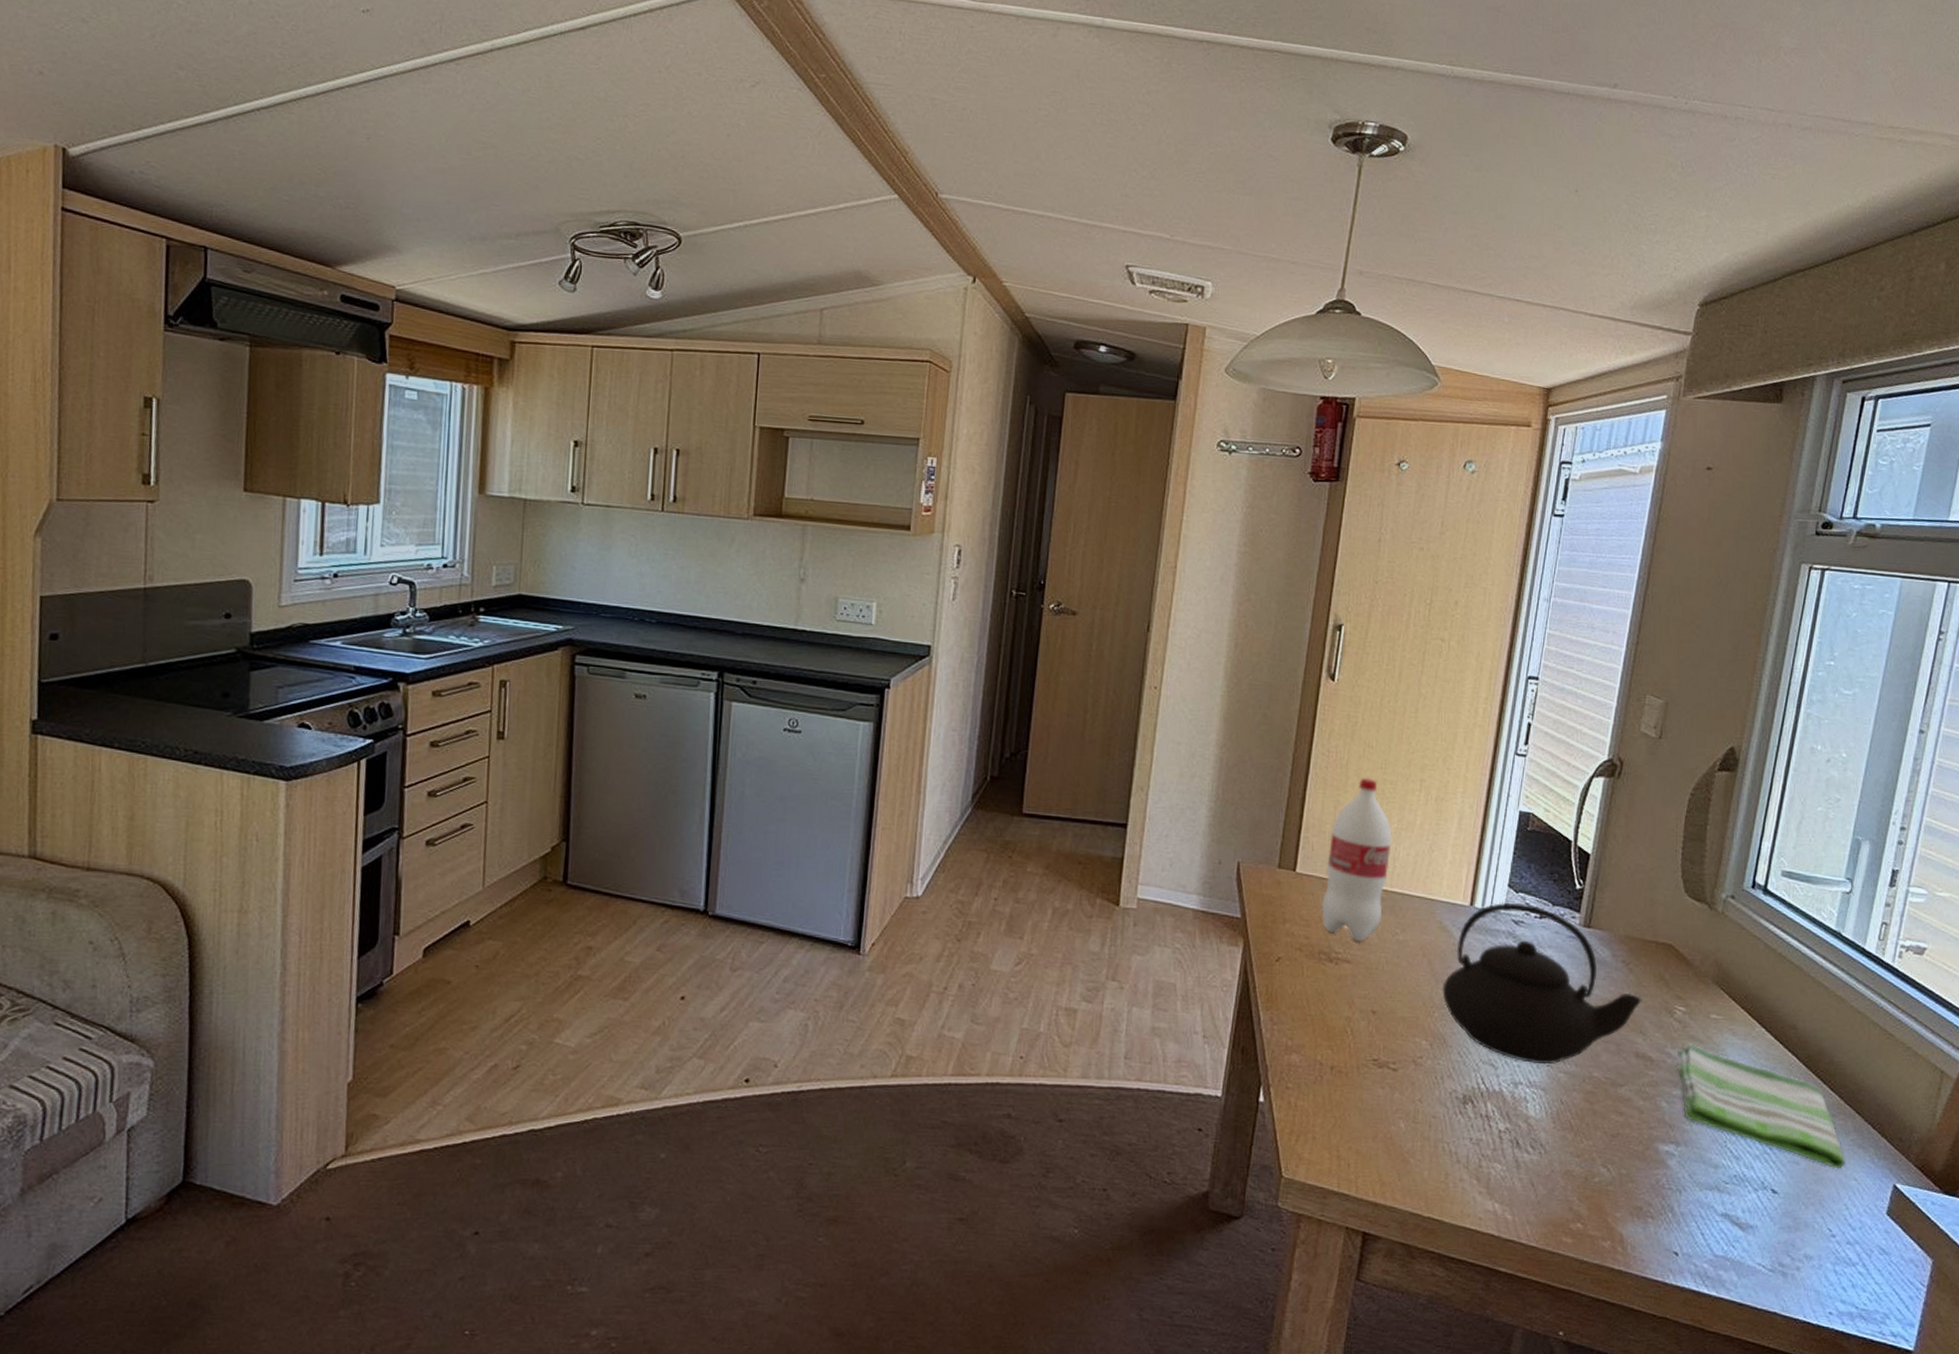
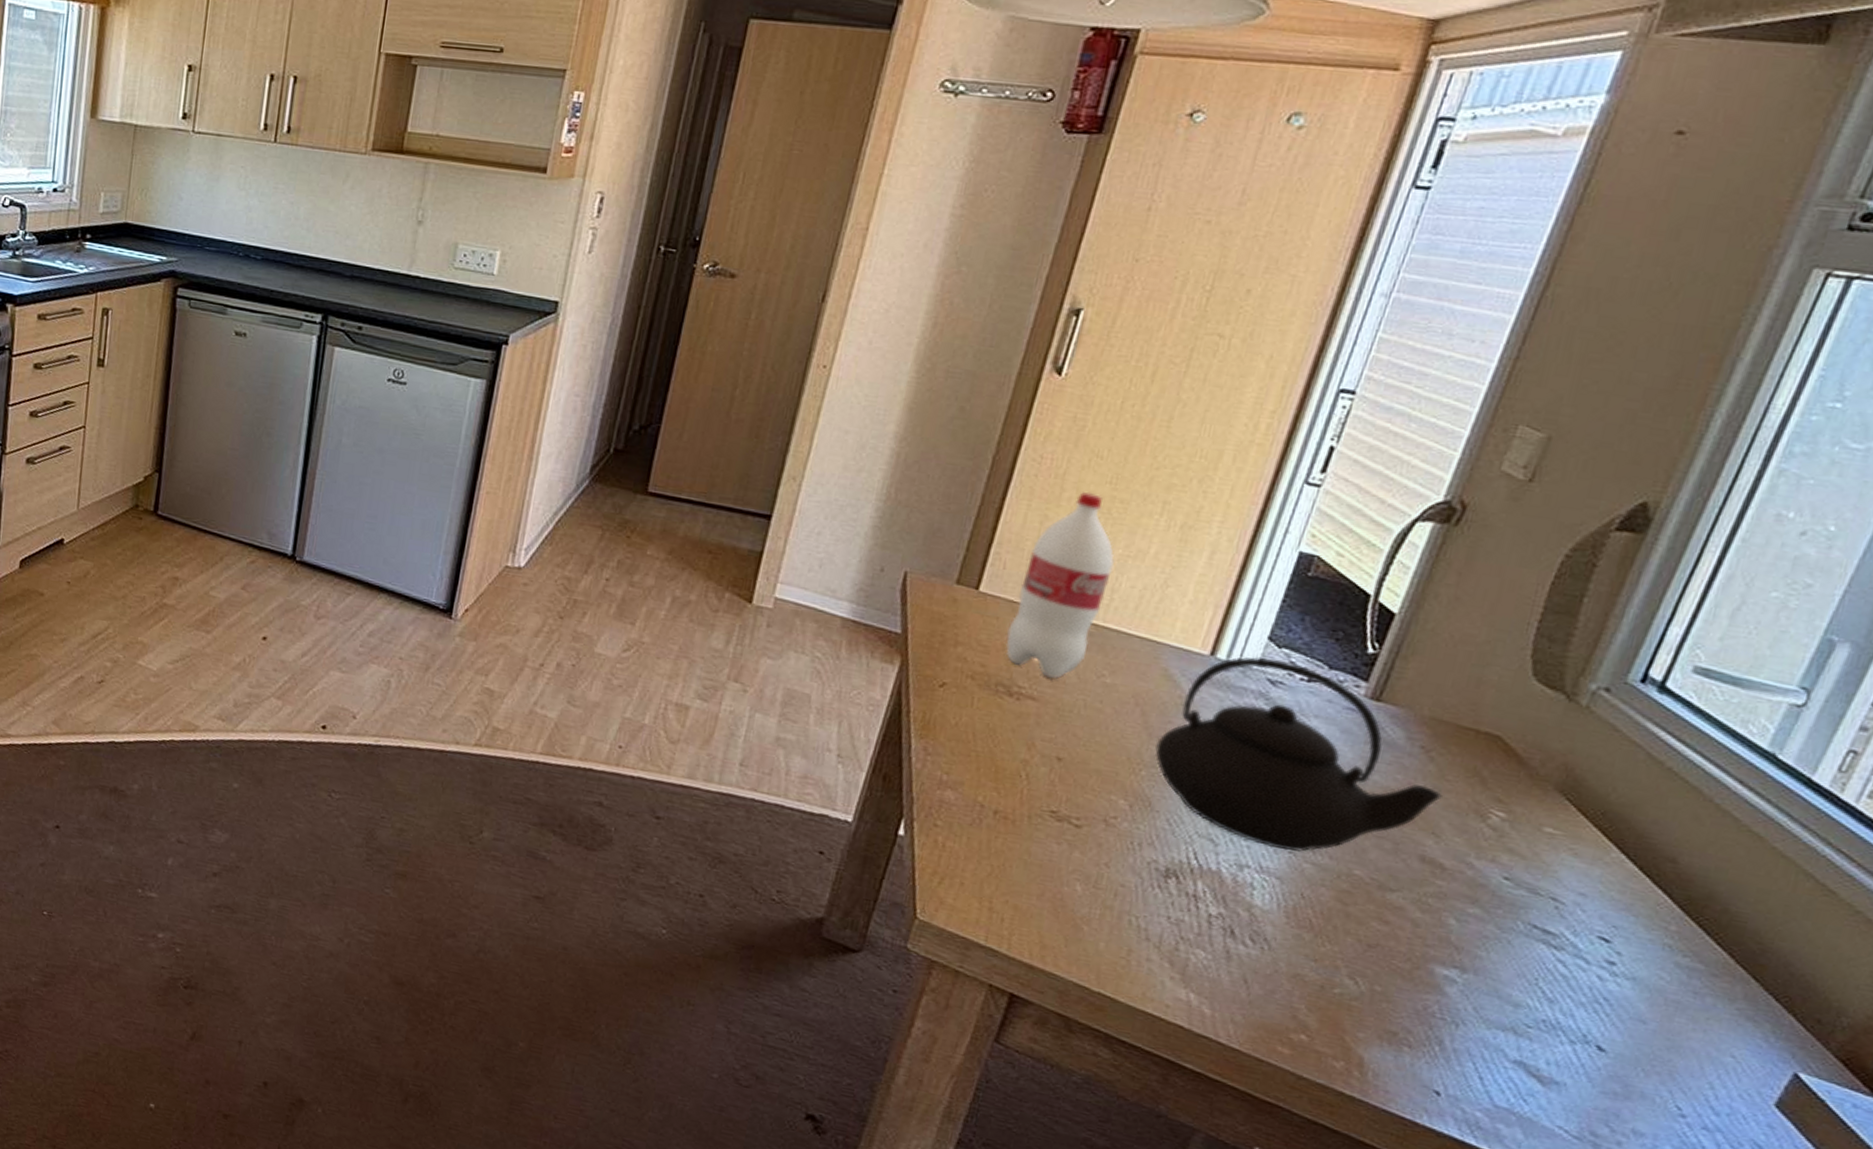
dish towel: present [1677,1044,1846,1169] -> none [1480,857,1723,1040]

